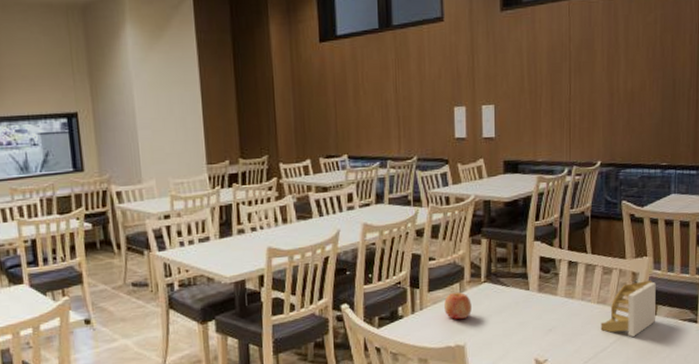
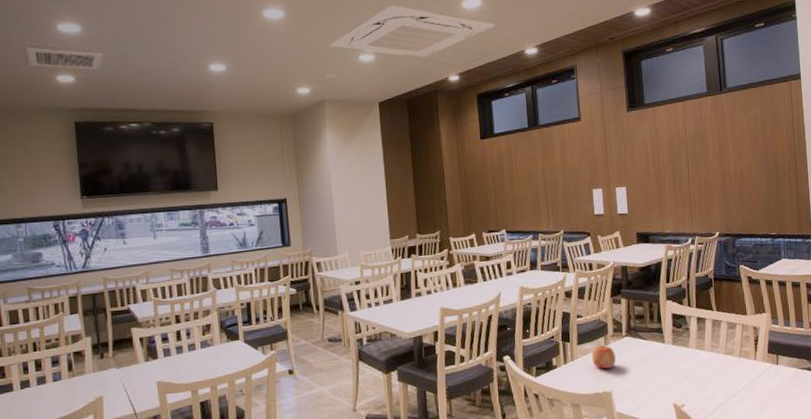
napkin holder: present [600,280,656,337] -> none [729,333,778,384]

